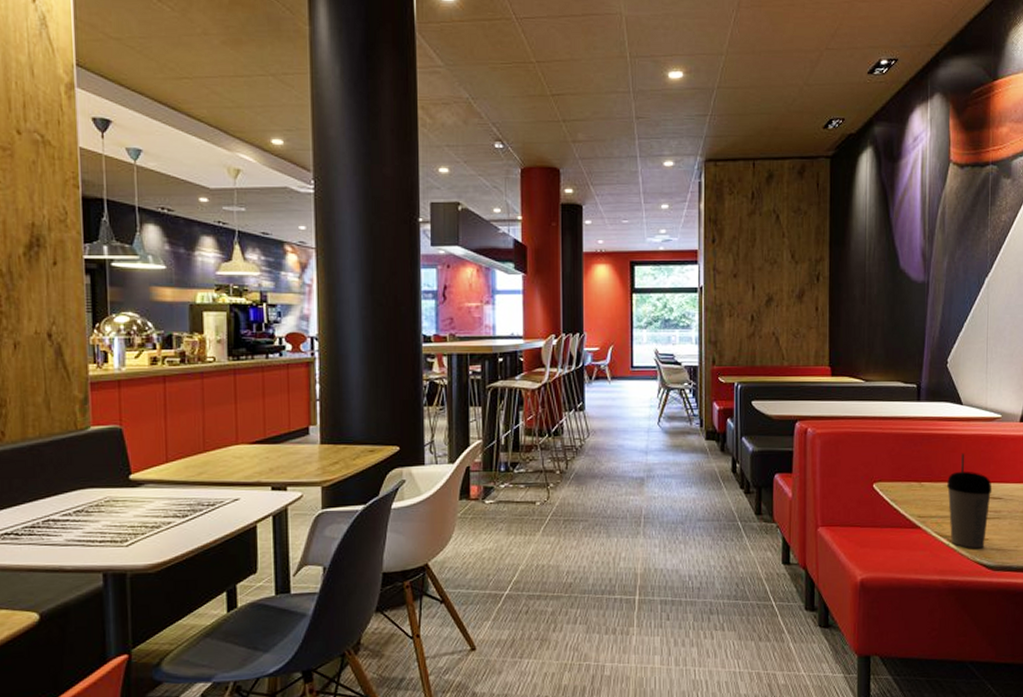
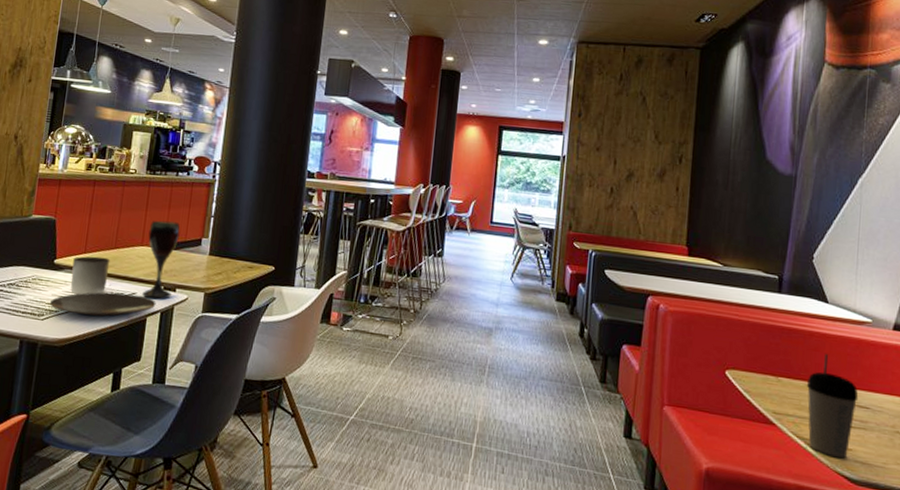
plate: none [132,500,266,534] -> present [49,292,156,317]
mug: none [153,464,201,512] -> present [70,256,111,295]
cup: none [243,412,283,502] -> present [142,220,181,299]

